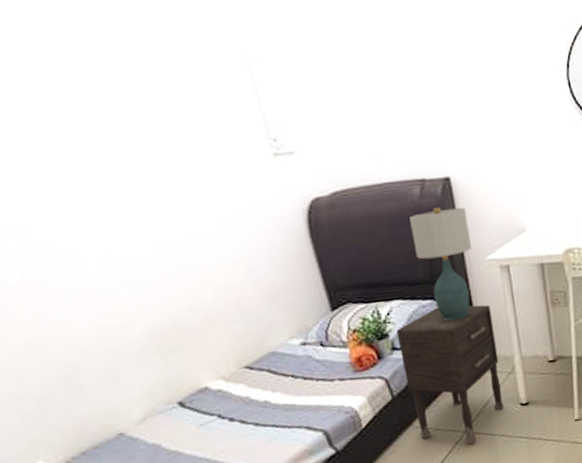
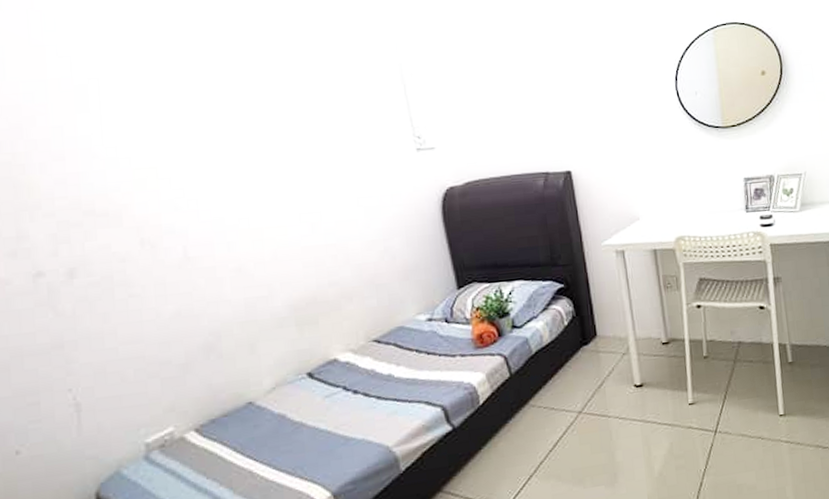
nightstand: present [396,304,504,444] -> none [517,287,619,425]
table lamp: present [410,207,471,321] -> none [534,197,589,302]

